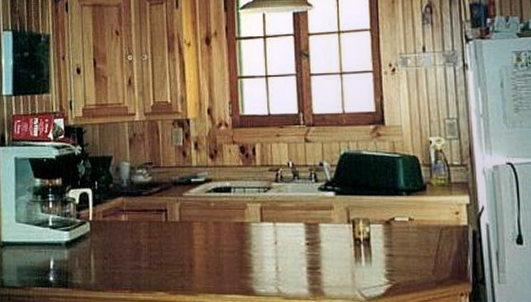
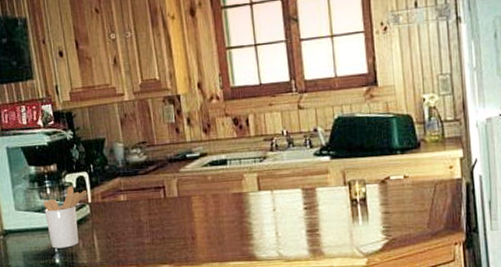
utensil holder: none [44,202,88,266] -> present [43,186,86,249]

